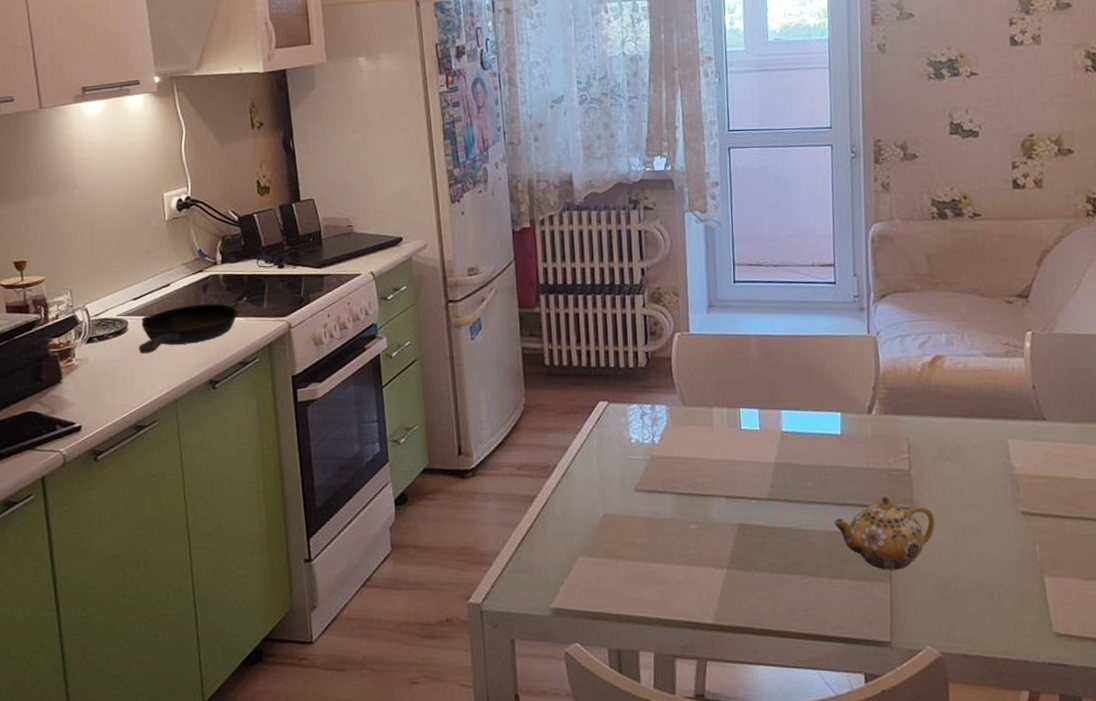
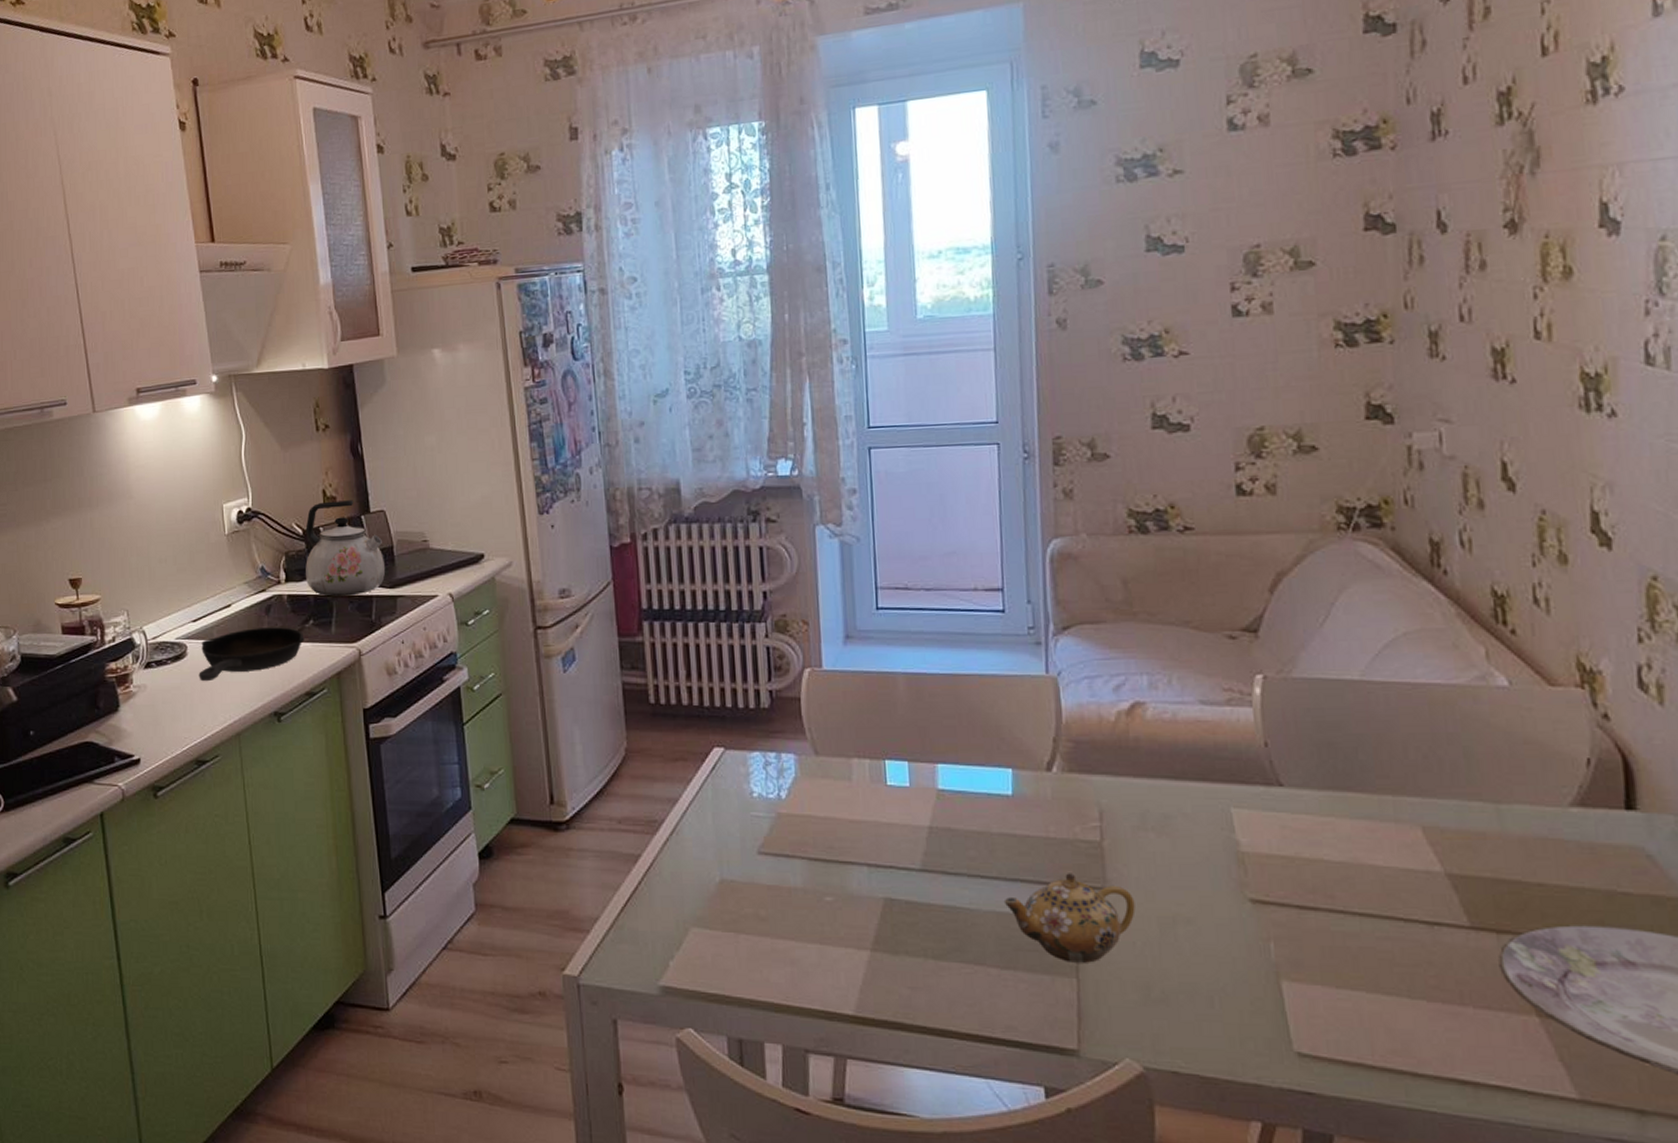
kettle: none [240,190,314,276] -> present [305,500,386,597]

